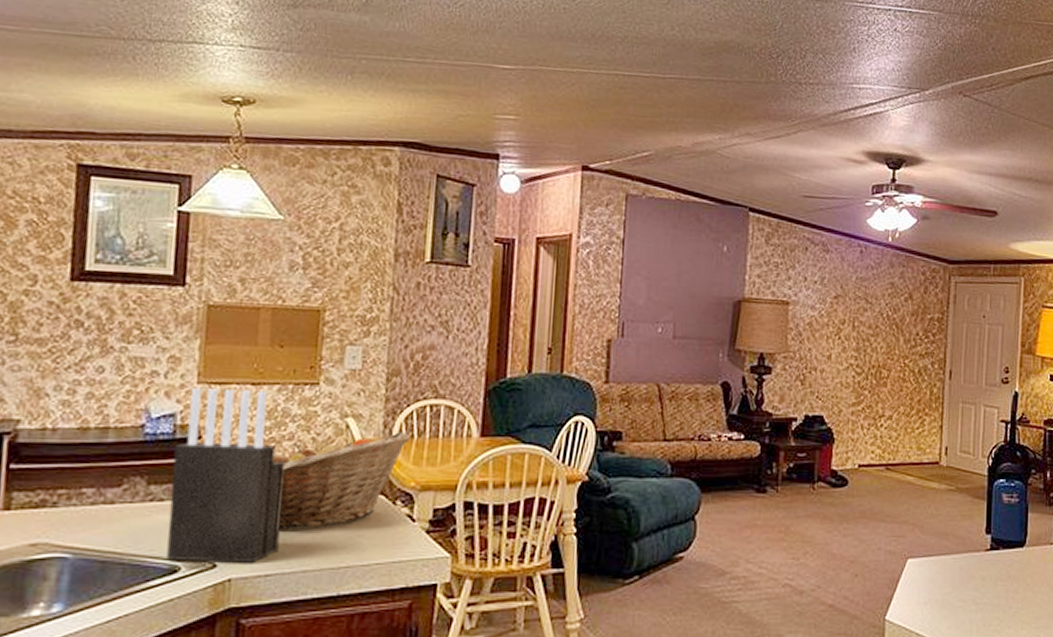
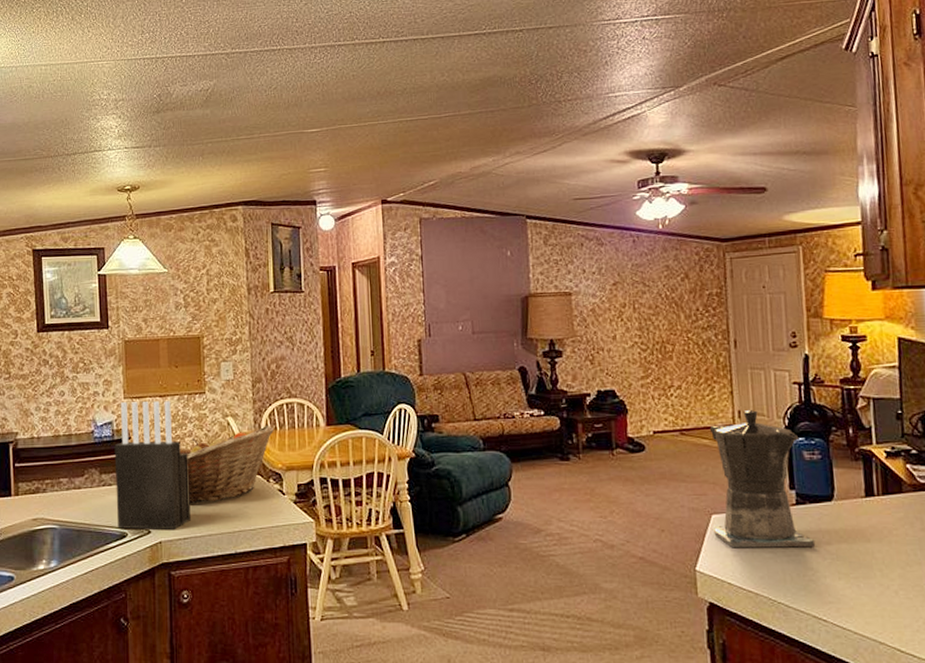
coffee maker: none [907,447,1004,596] -> present [709,410,816,548]

